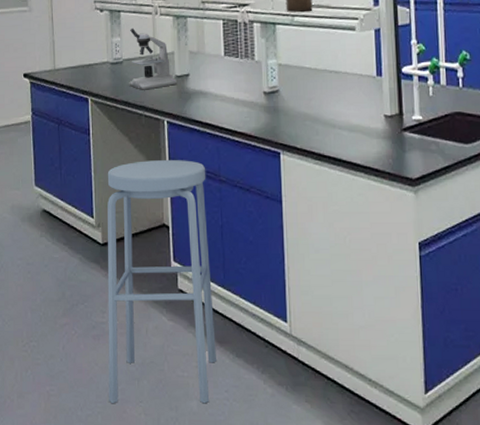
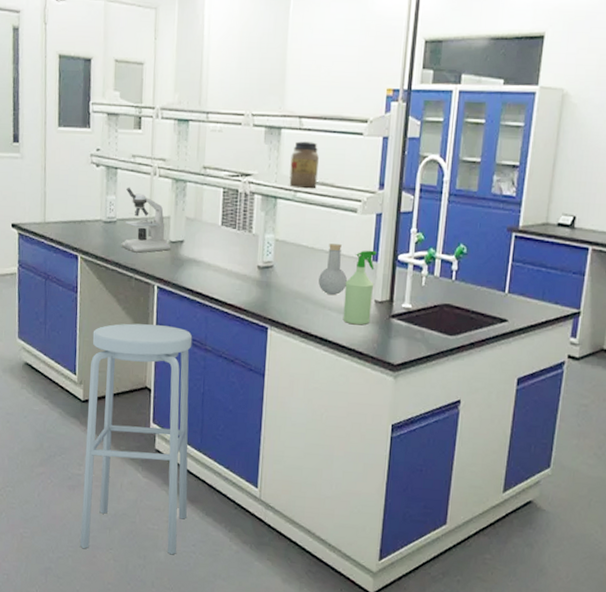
flask: none [325,63,354,114] -> present [318,244,347,296]
spray bottle: none [352,65,382,142] -> present [342,250,377,325]

